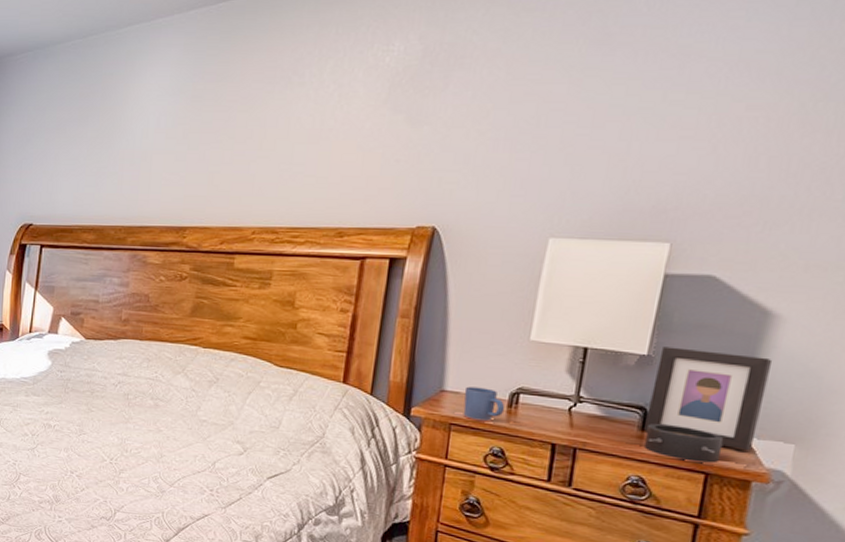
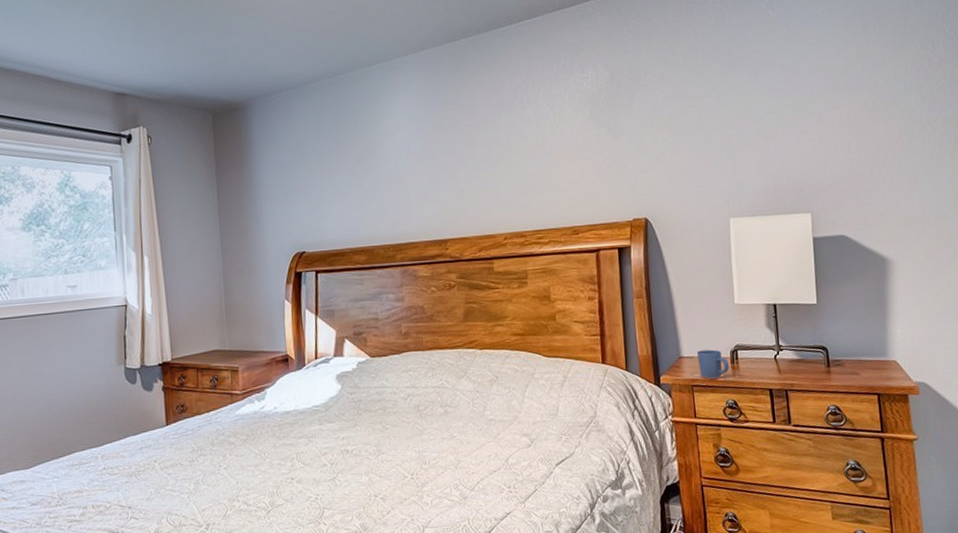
picture frame: present [644,346,773,452] -> none [825,294,901,371]
alarm clock: present [644,423,724,464] -> none [831,357,884,386]

